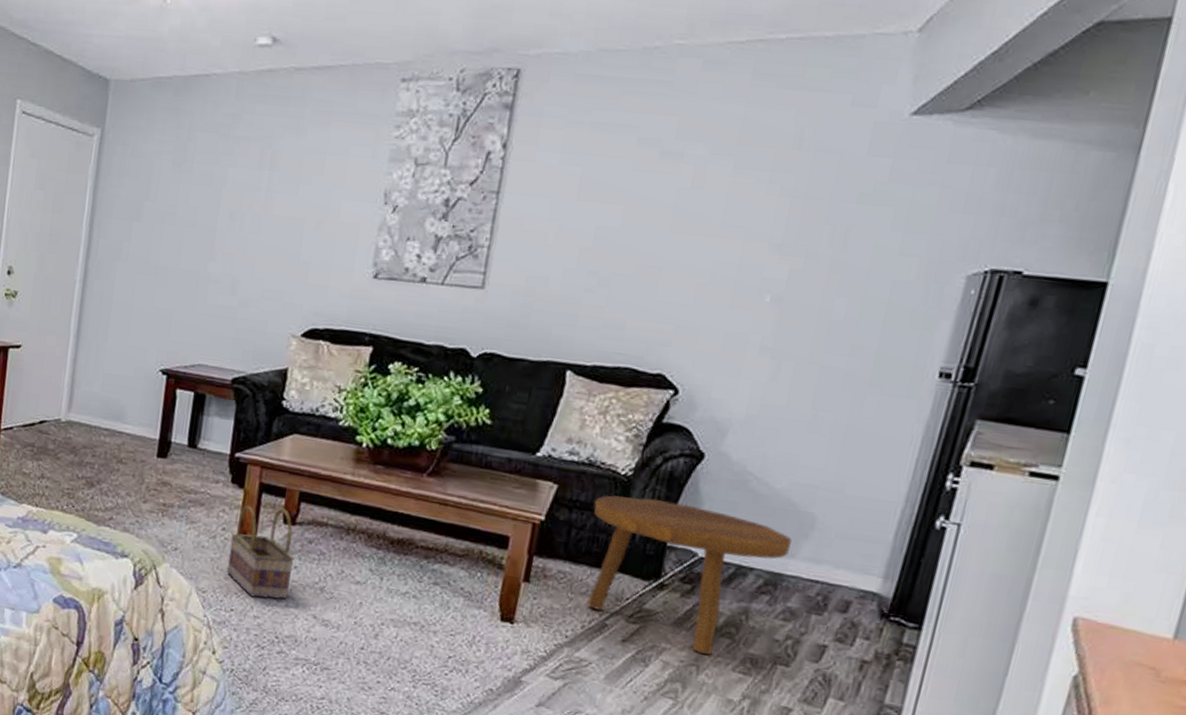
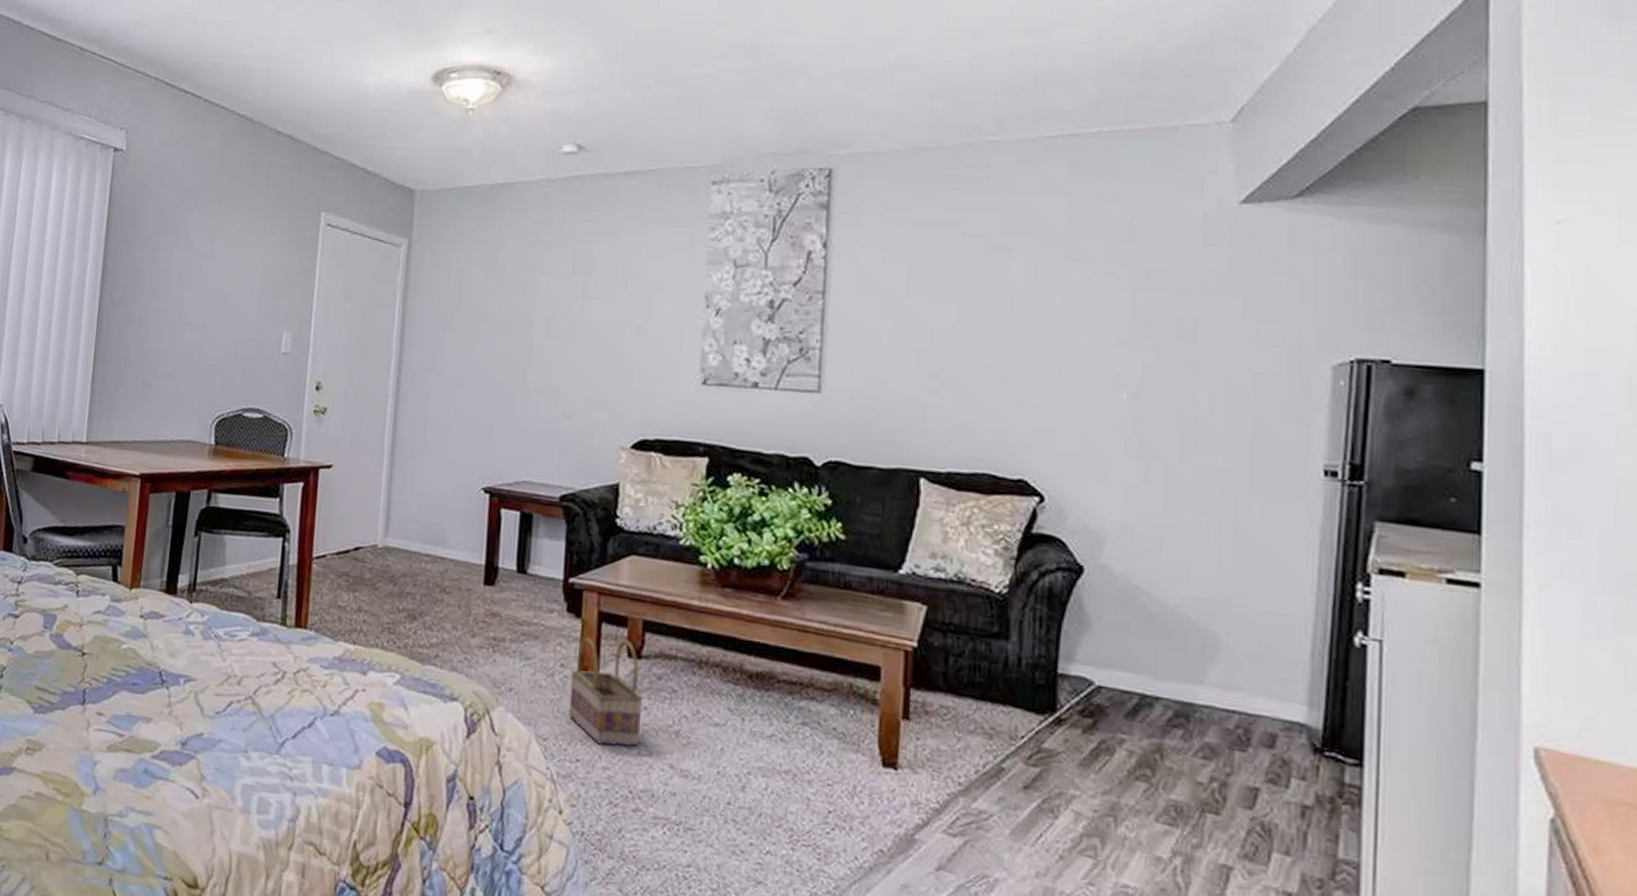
footstool: present [586,495,792,655] -> none [970,616,1196,803]

